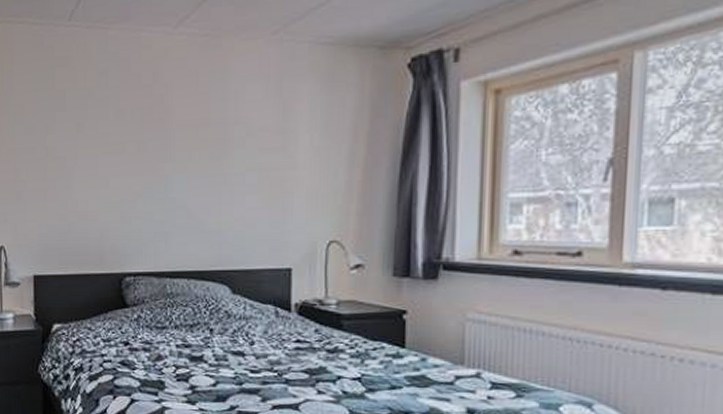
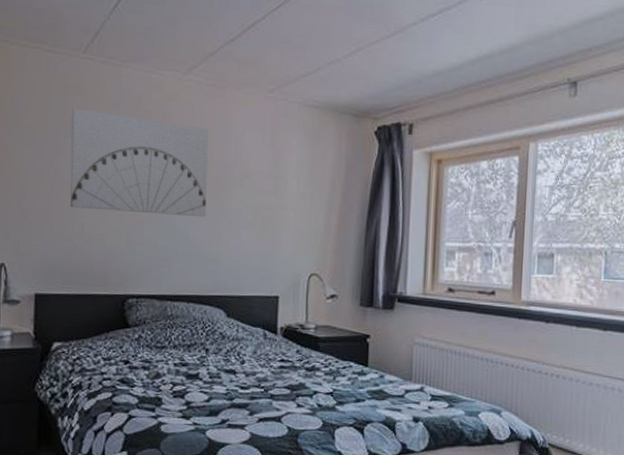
wall art: none [60,80,204,185] -> present [70,107,209,218]

